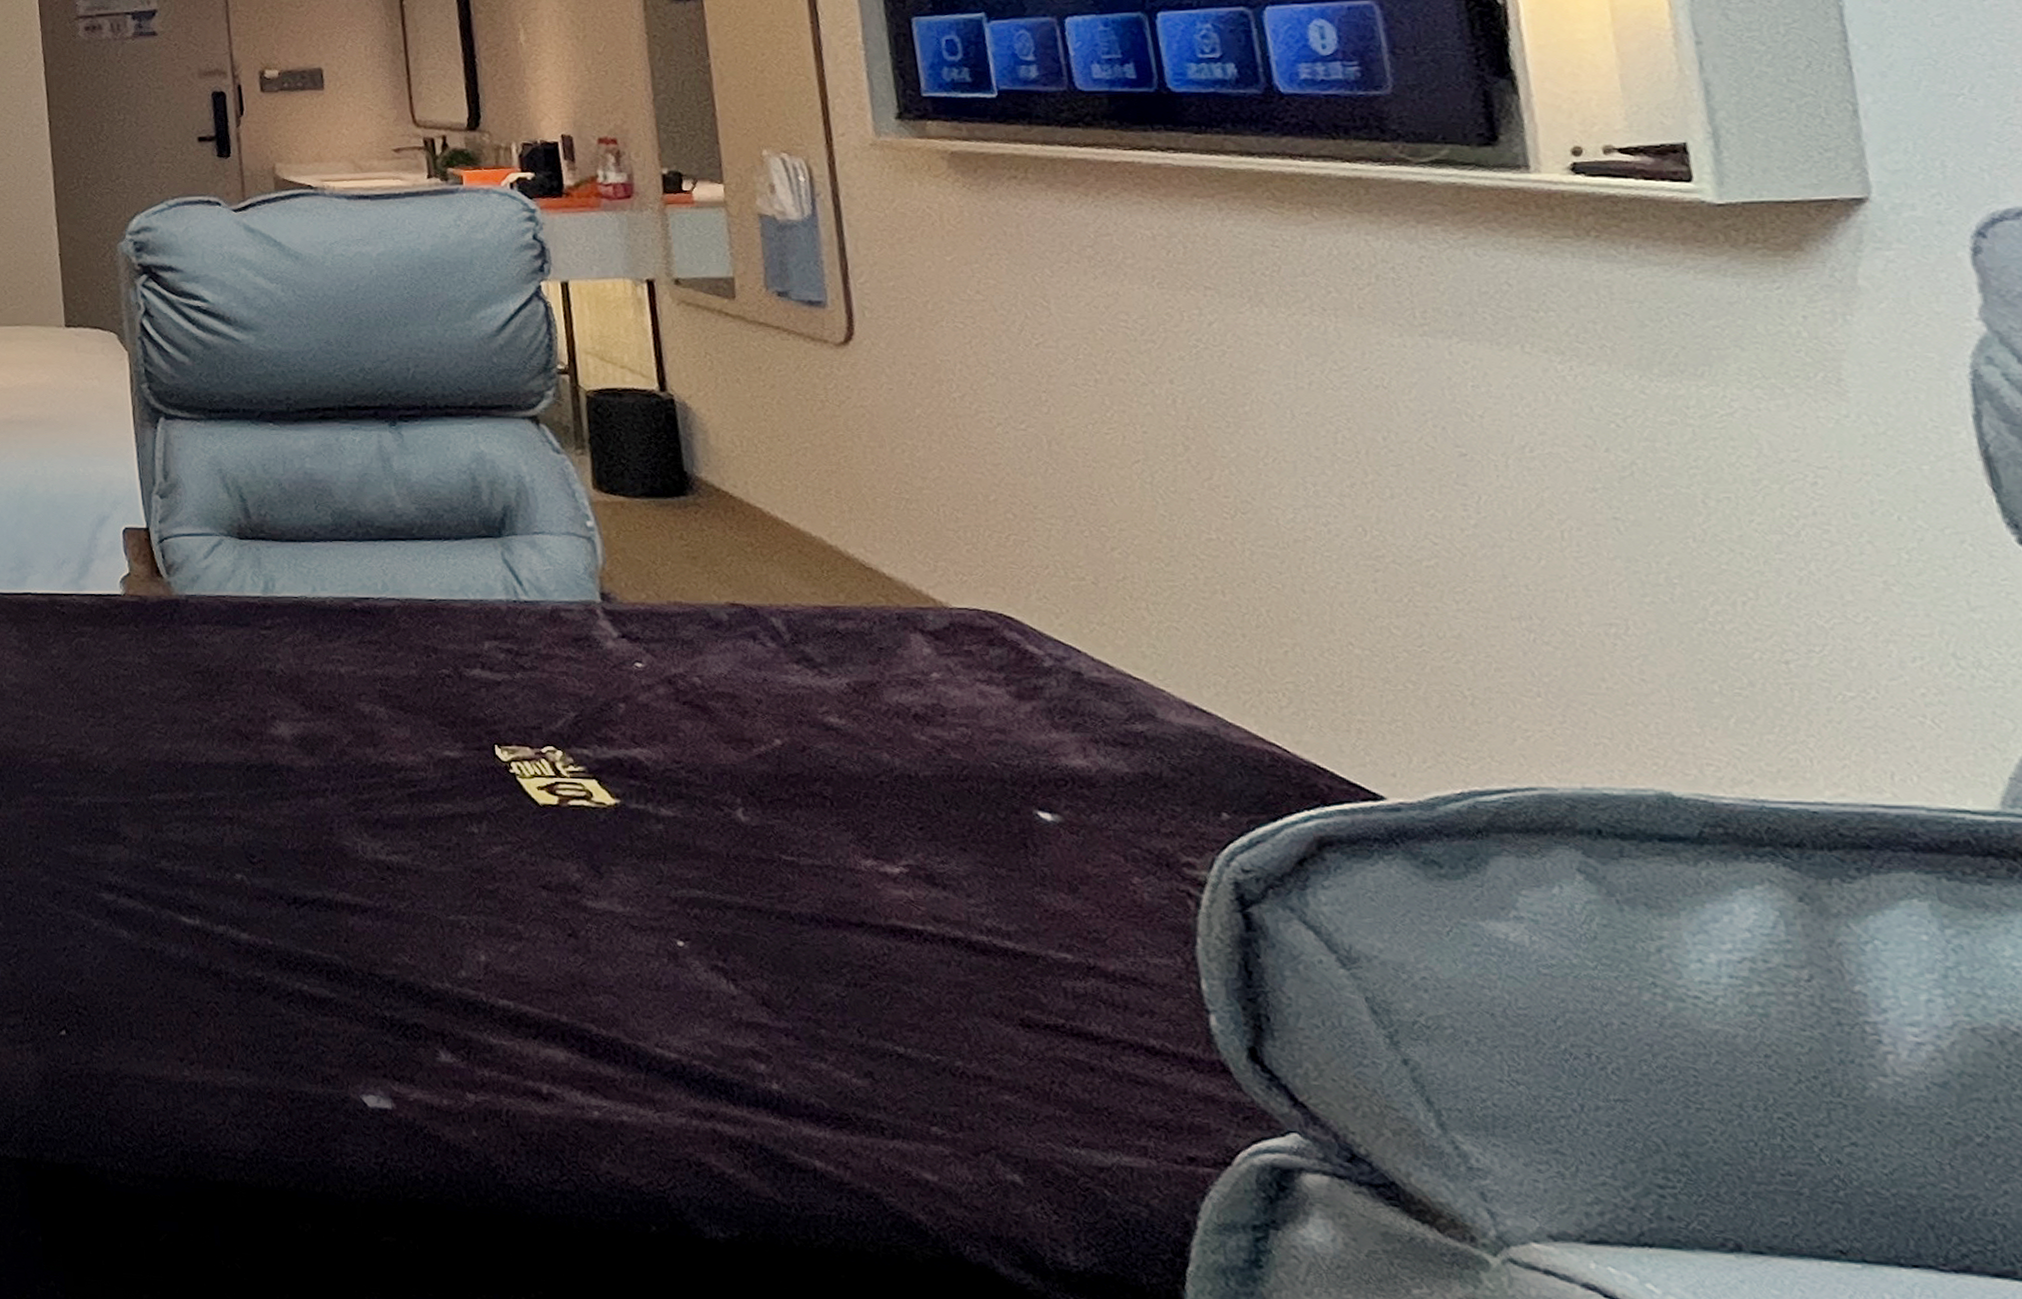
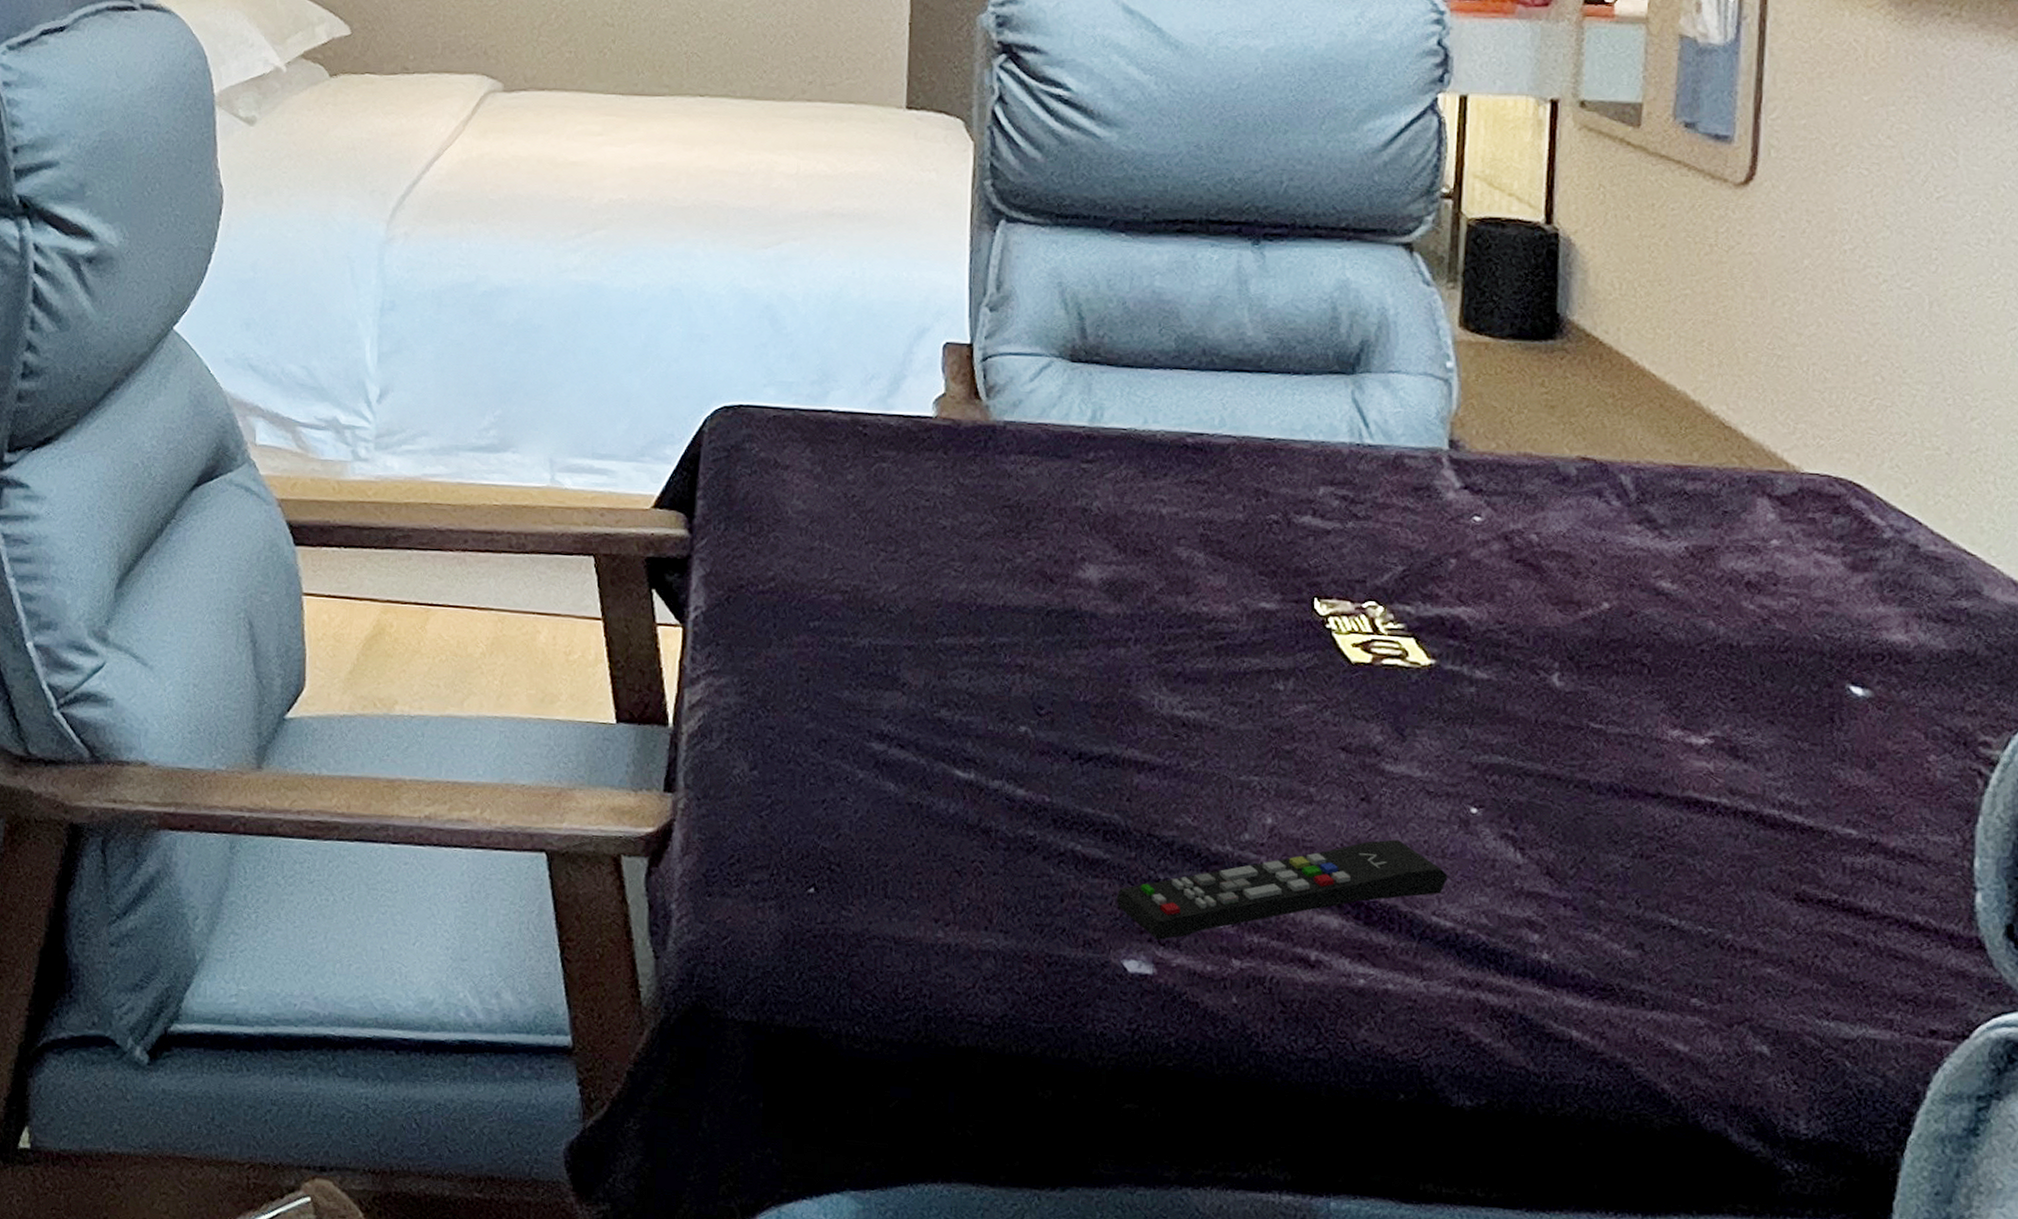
remote control: none [347,973,665,1076] -> present [1116,839,1448,941]

